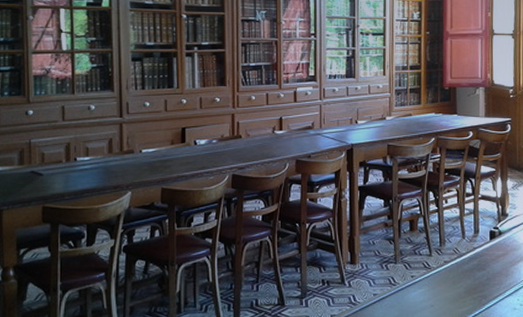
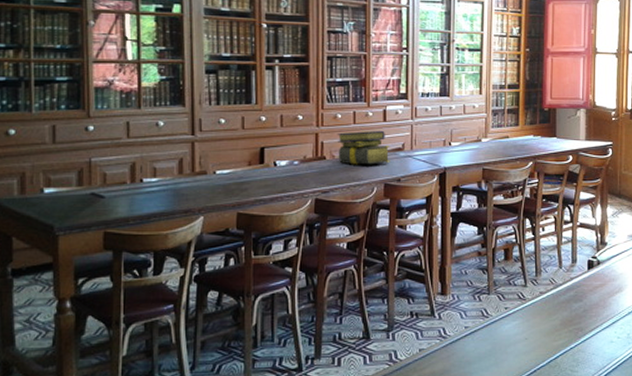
stack of books: none [252,110,301,143] -> present [338,130,390,165]

